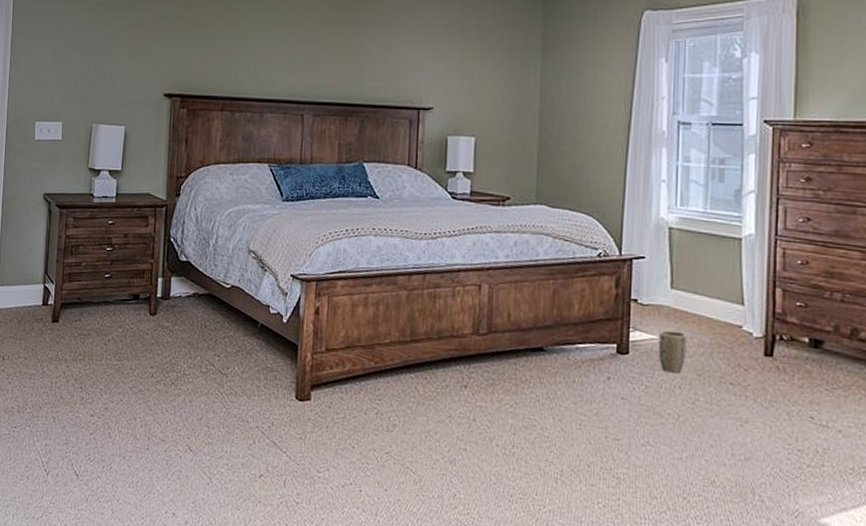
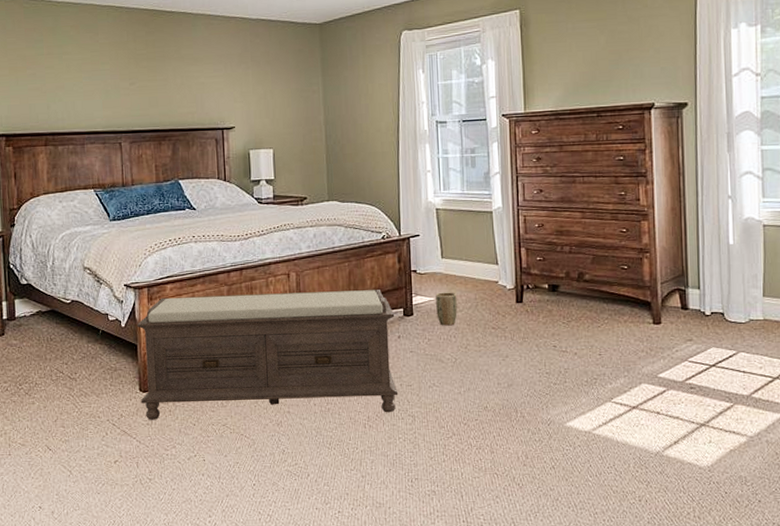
bench: none [295,295,606,470] -> present [136,290,399,420]

